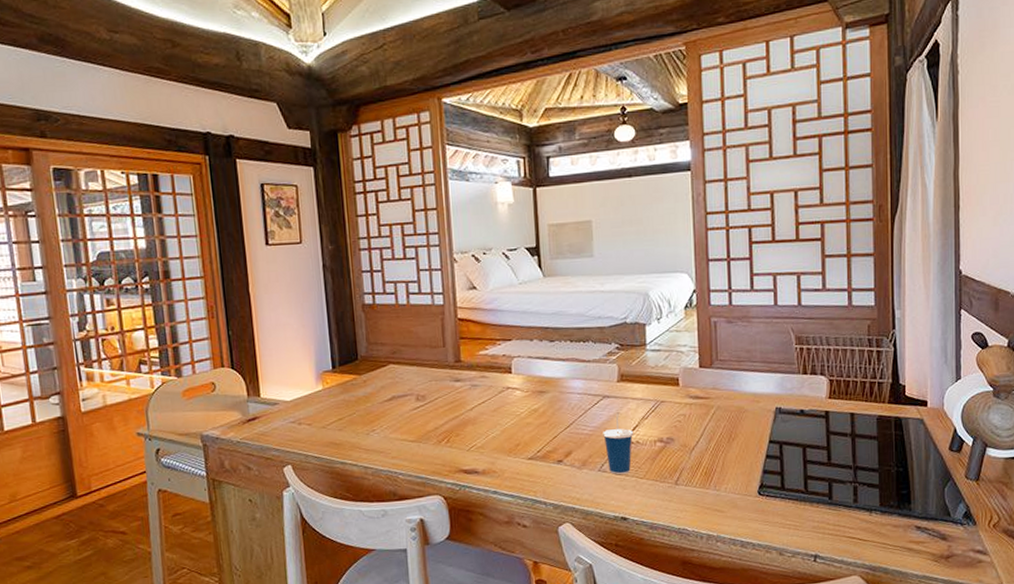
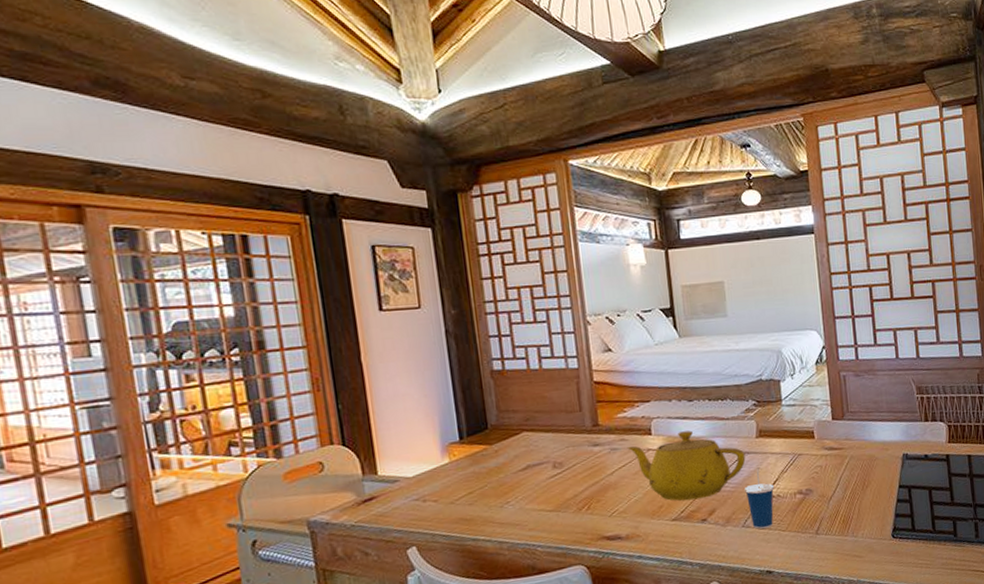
teapot: none [487,371,605,441] -> present [627,430,746,501]

